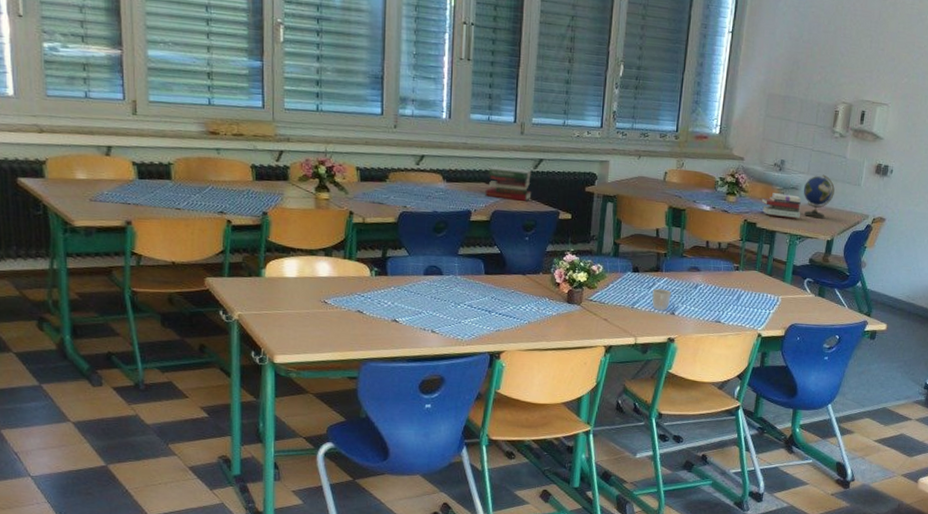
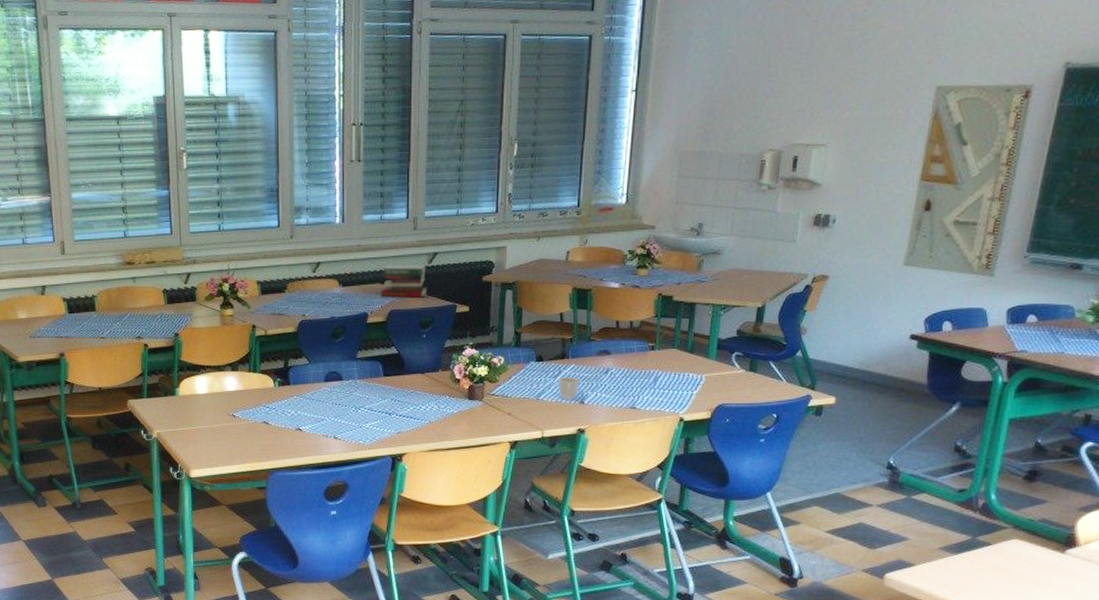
books: present [761,193,801,219] -> none [677,260,725,288]
globe: present [803,174,835,219] -> none [726,234,764,284]

